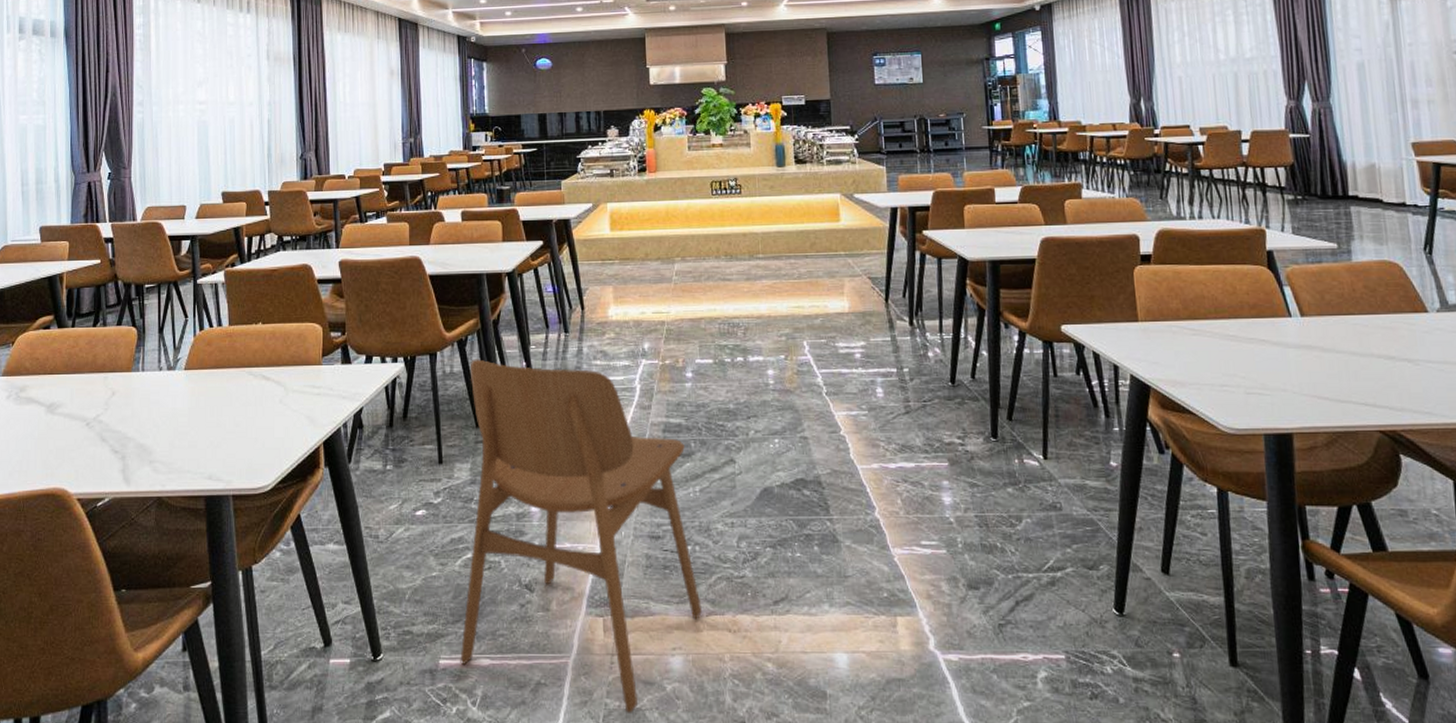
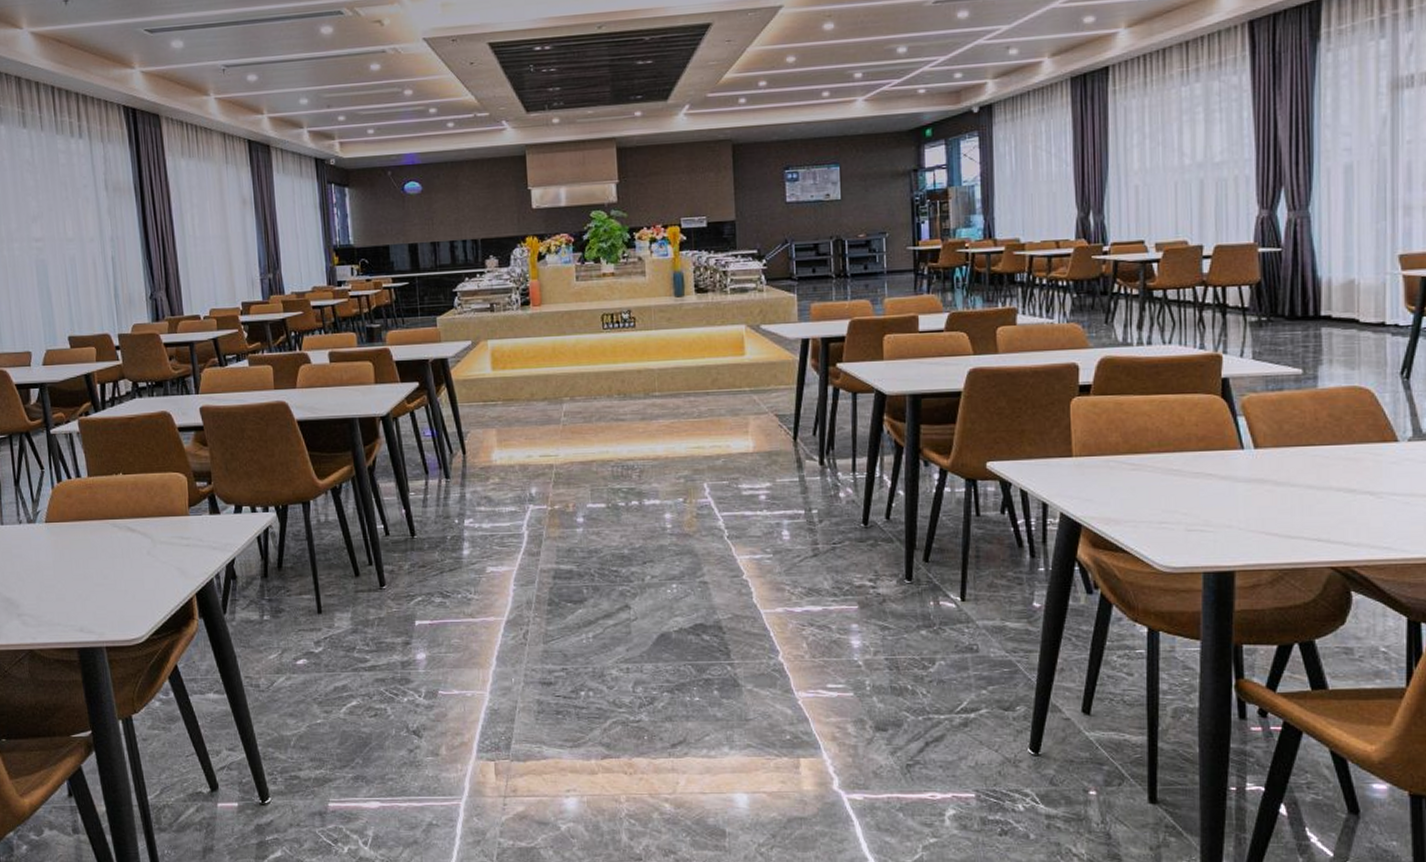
dining chair: present [460,359,702,713] -> none [346,507,597,851]

